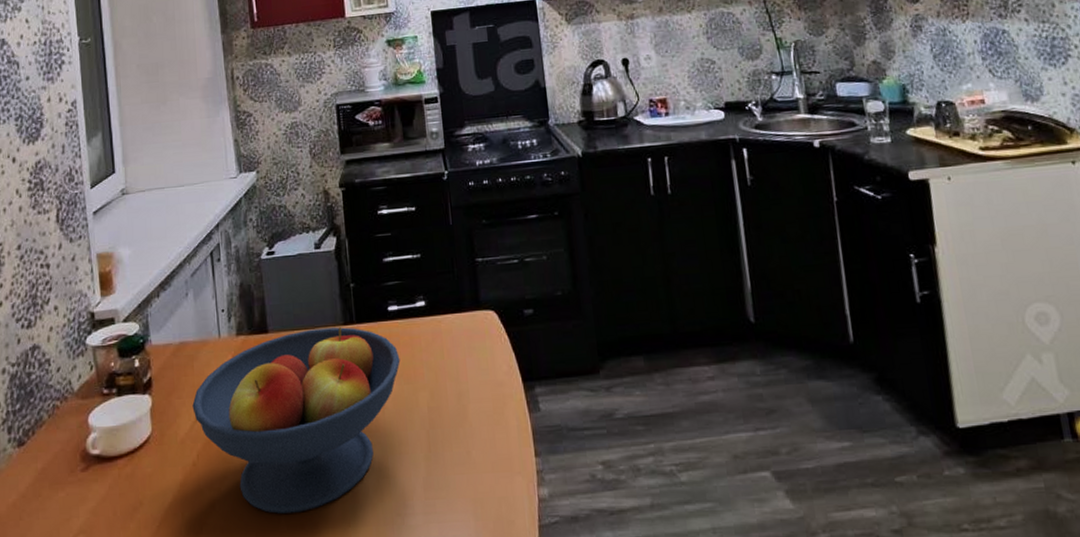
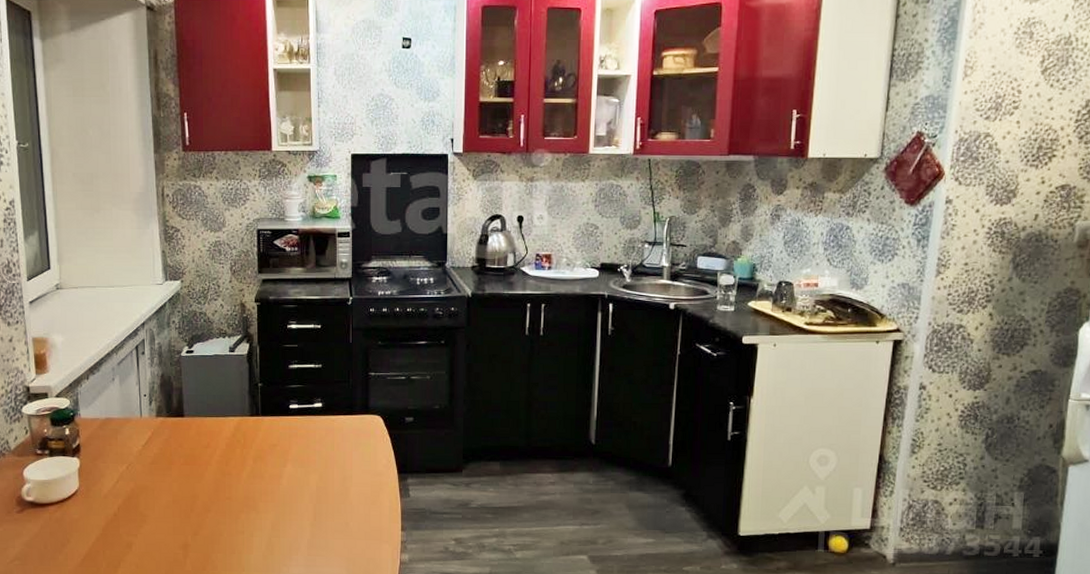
fruit bowl: present [192,327,401,514] -> none [115,417,297,558]

